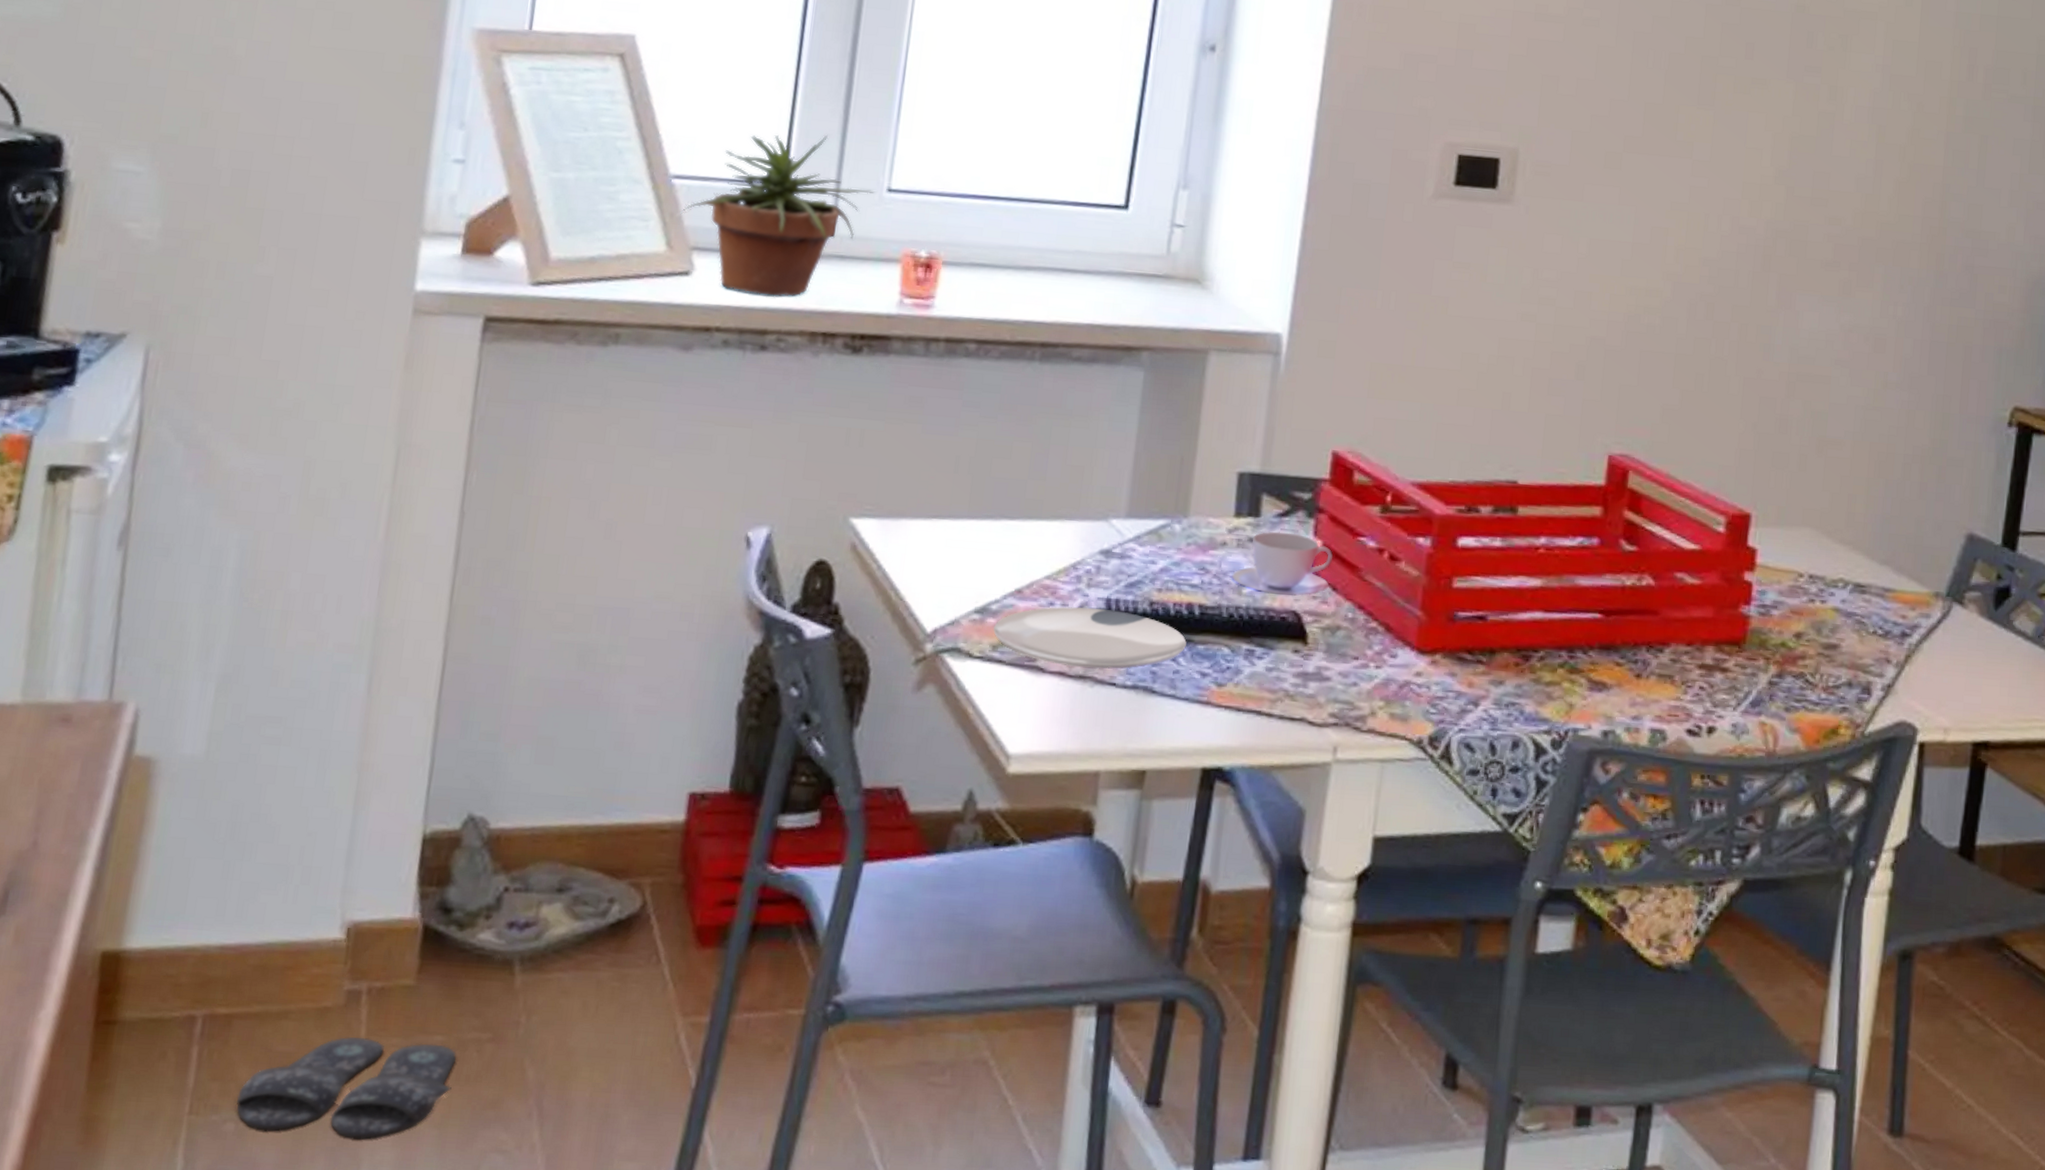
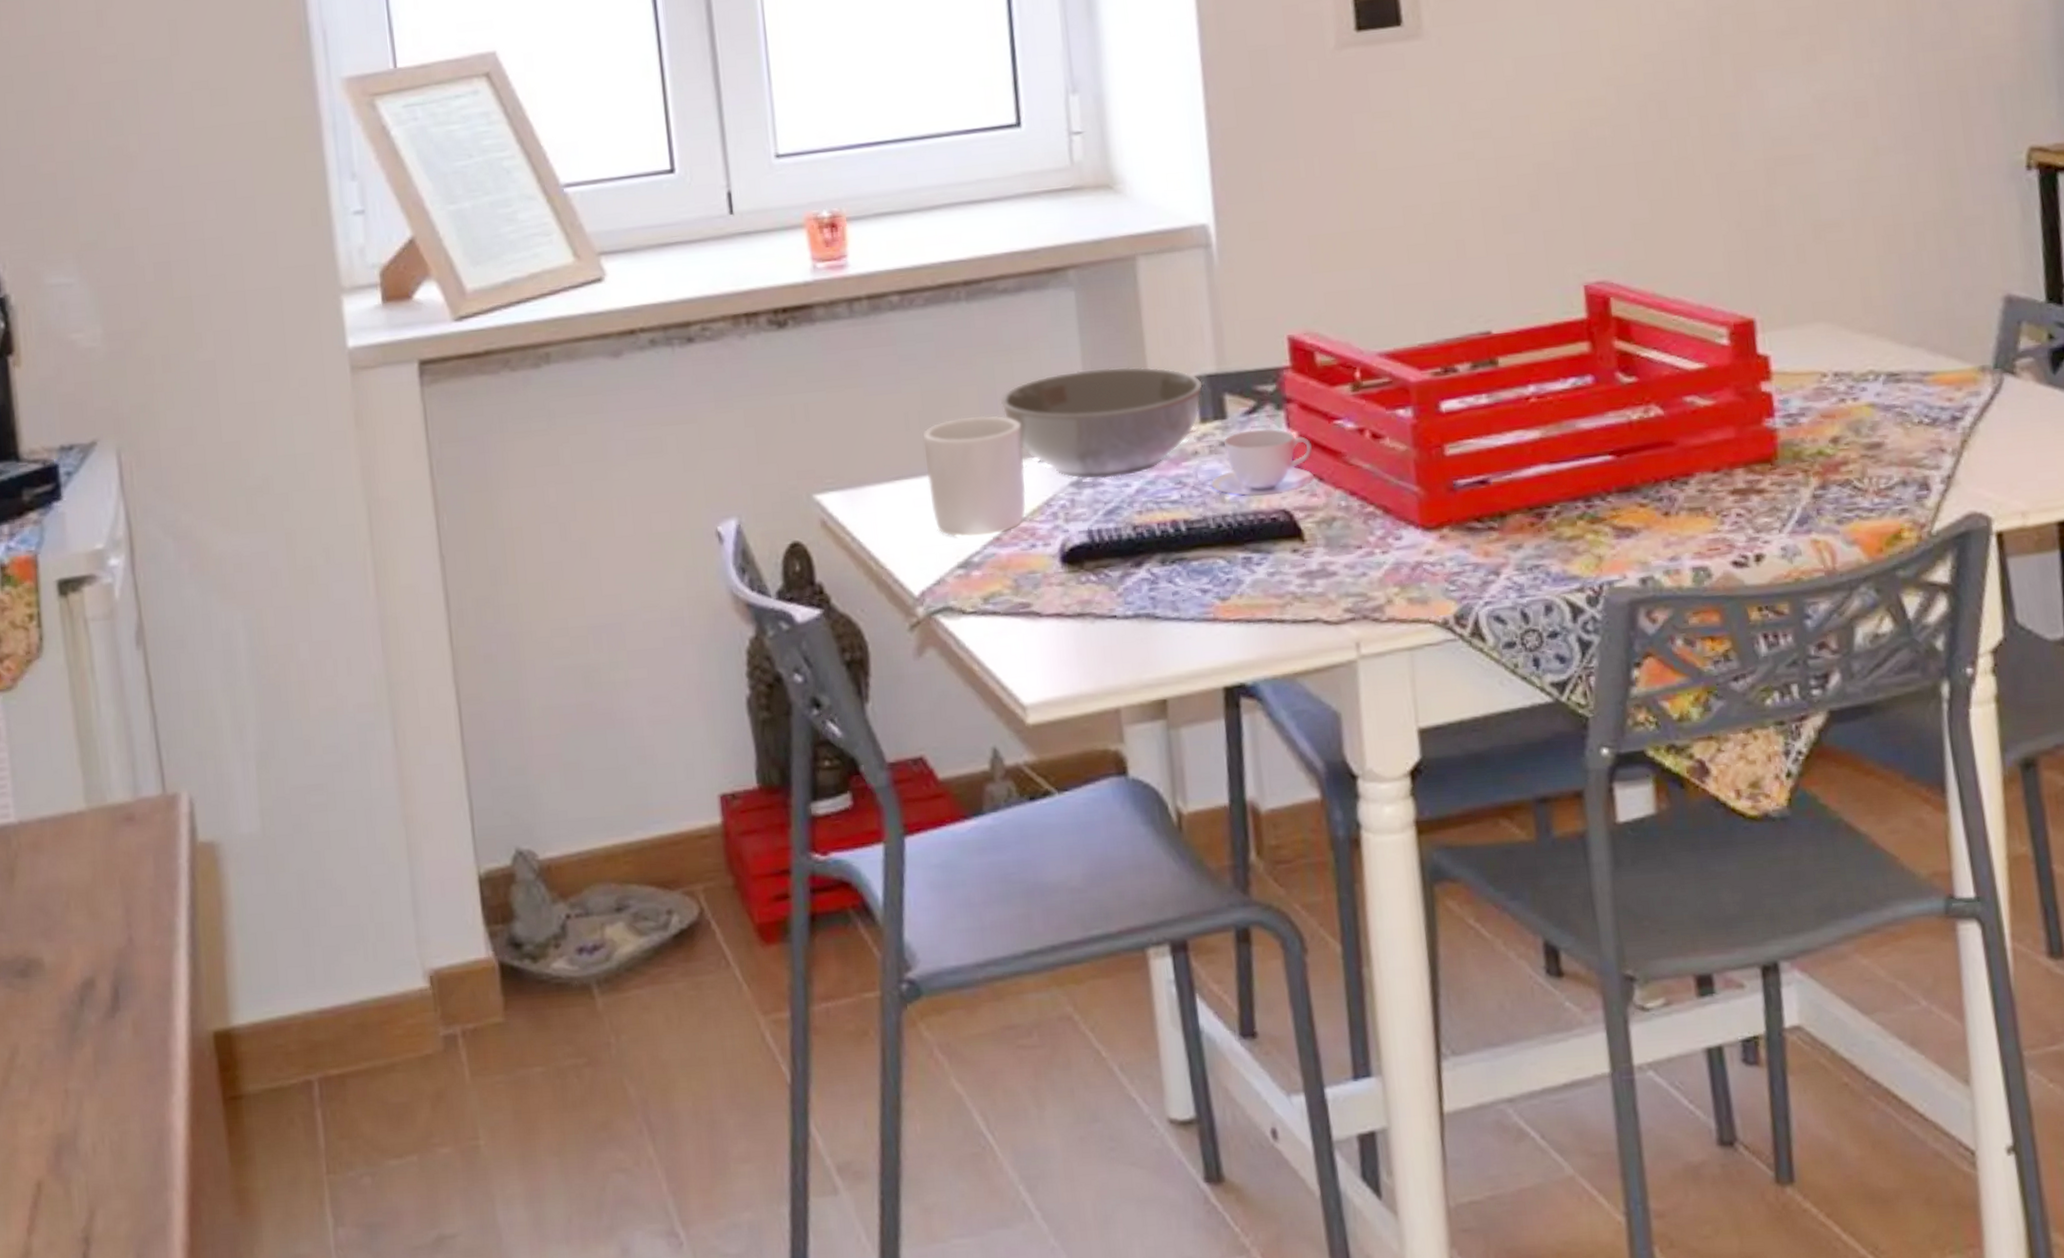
slippers: present [236,1036,457,1140] -> none [366,1075,561,1180]
potted plant: present [681,134,875,297] -> none [580,112,764,288]
mug: none [961,470,1066,588] -> present [922,415,1027,538]
plate: present [993,606,1187,669] -> none [980,541,1180,606]
bowl: none [1051,446,1245,554] -> present [1000,366,1203,479]

